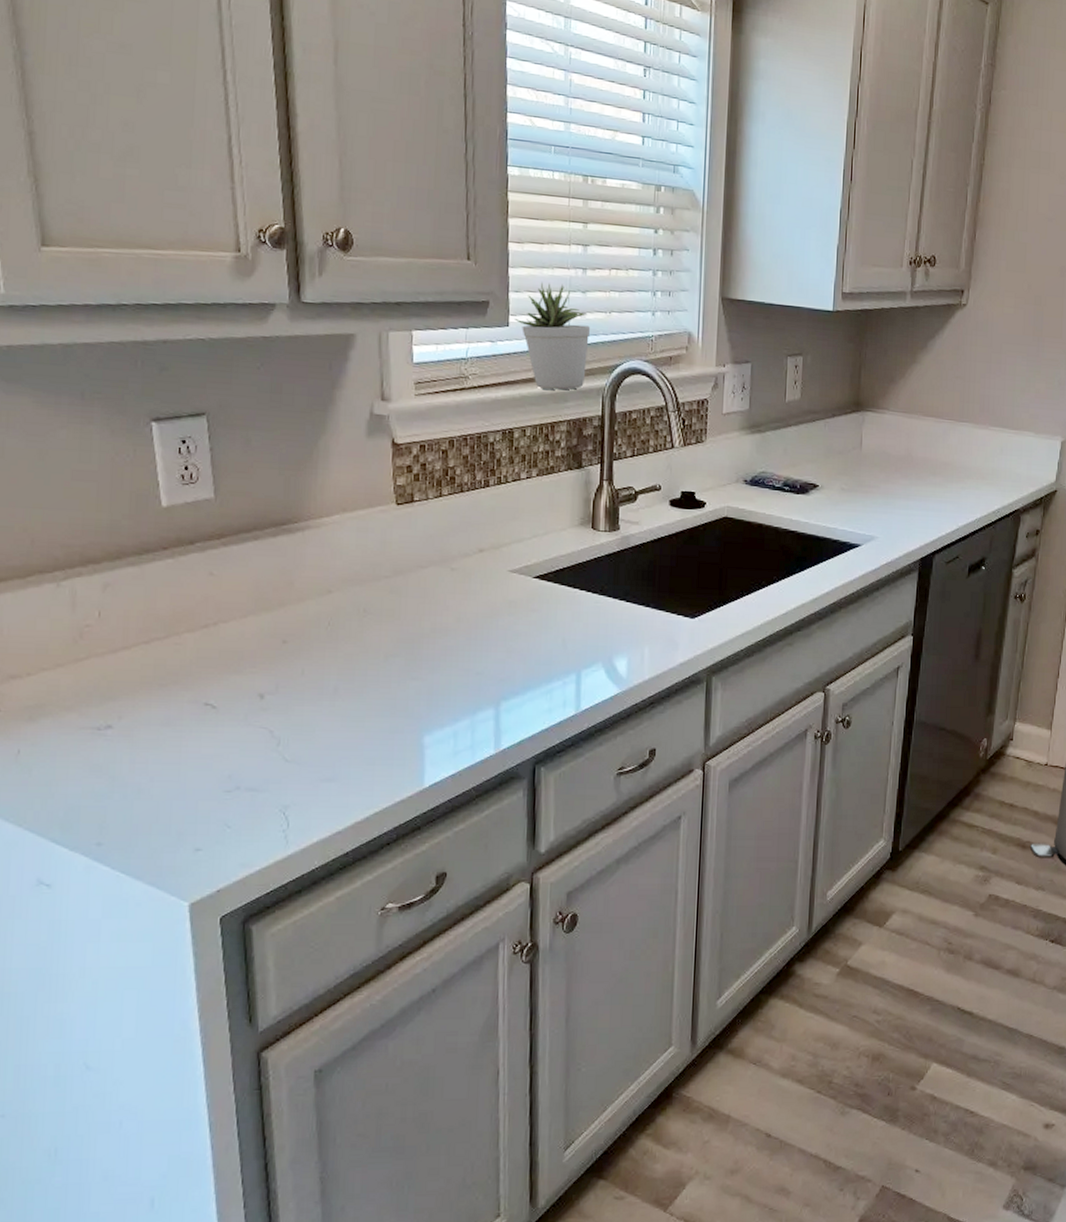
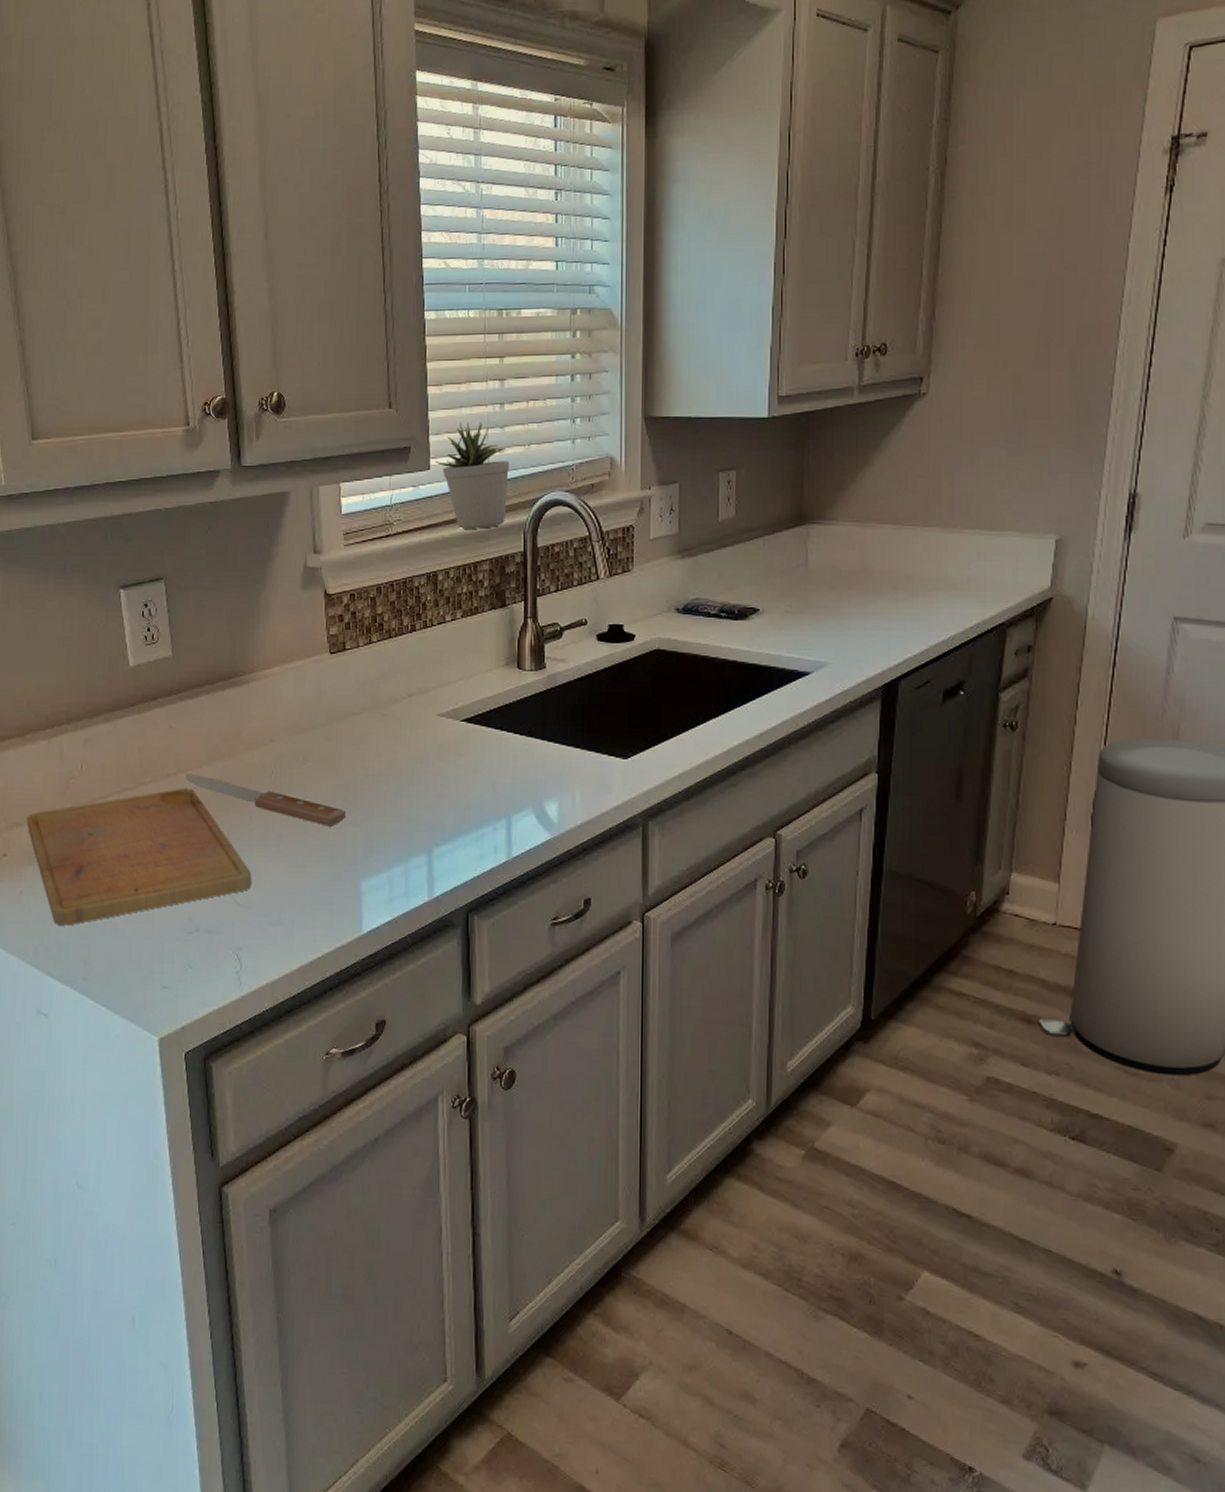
cutting board: none [27,638,303,787] -> present [26,788,252,926]
kitchen knife: none [226,622,410,680] -> present [184,772,347,827]

